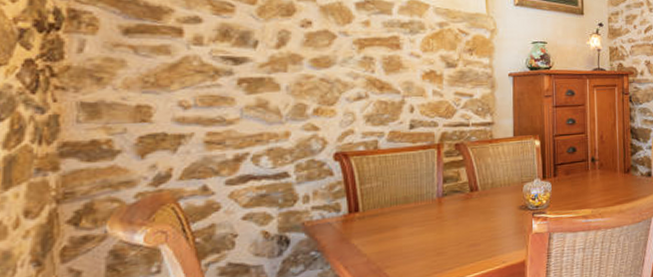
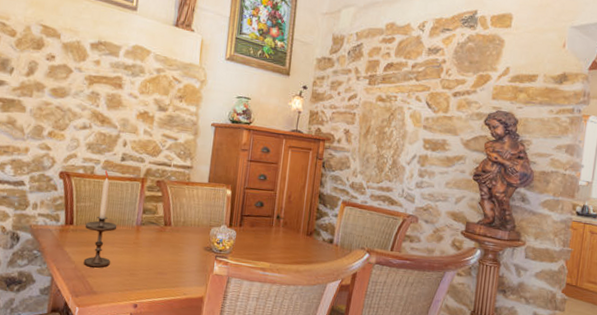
candlestick: none [374,142,415,257] -> present [83,170,118,268]

